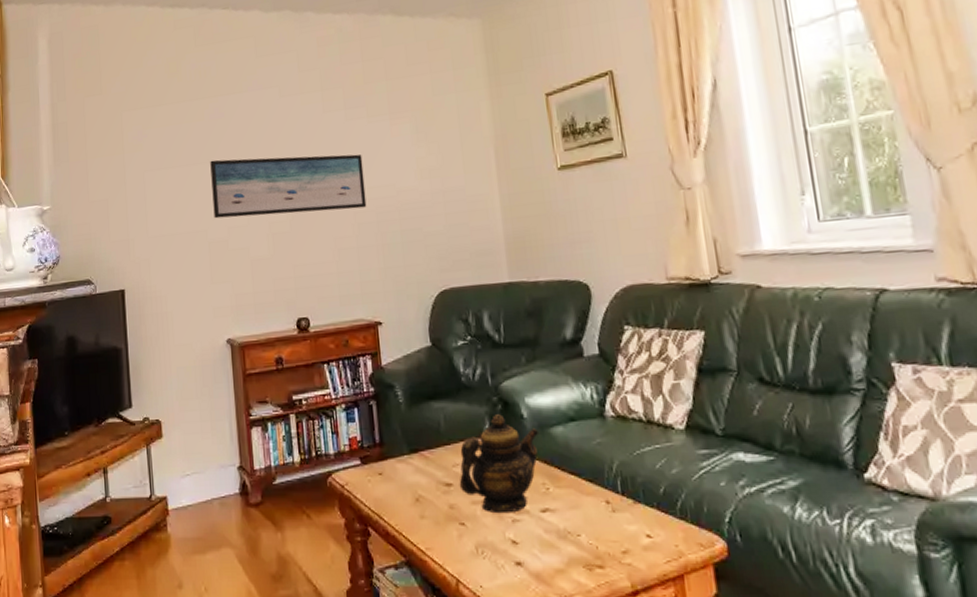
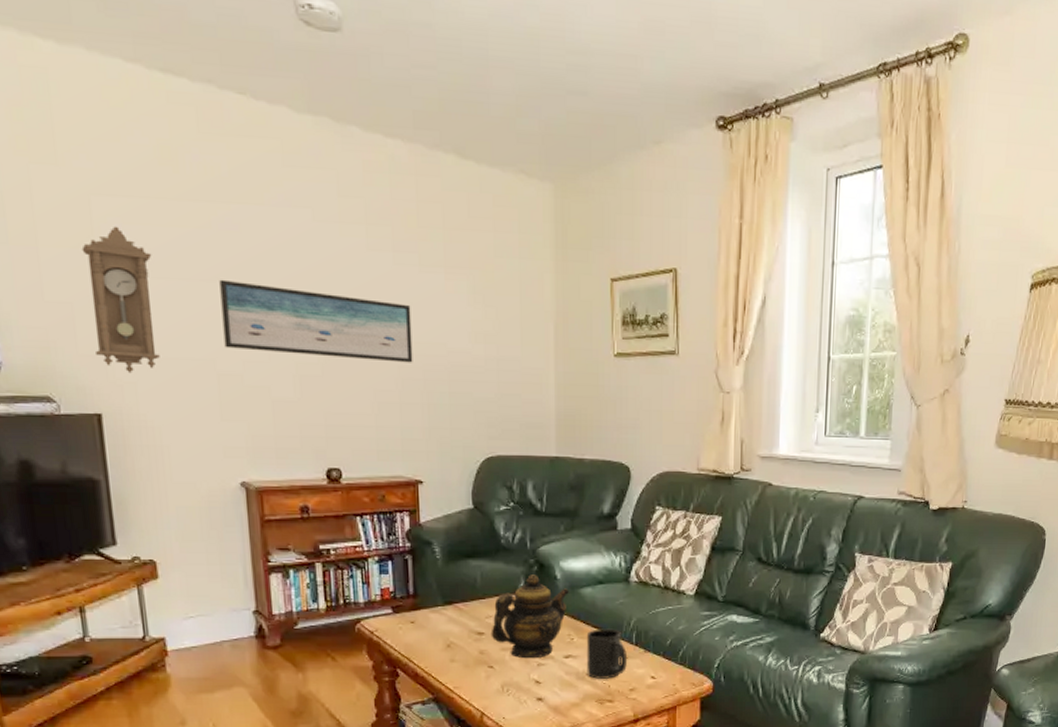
pendulum clock: none [115,132,167,252] -> present [81,226,160,374]
mug: none [563,475,615,538] -> present [586,629,627,679]

